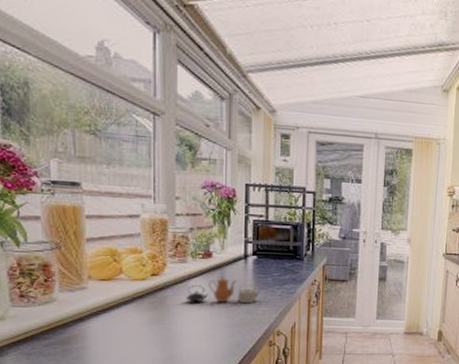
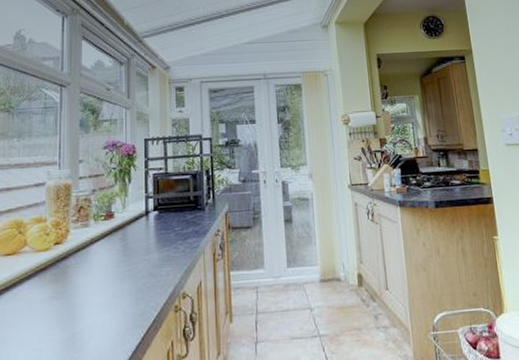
teapot: present [186,276,261,304] -> none [89,236,164,270]

